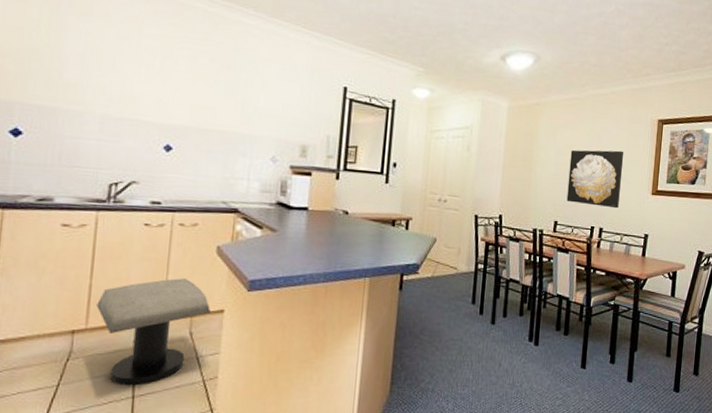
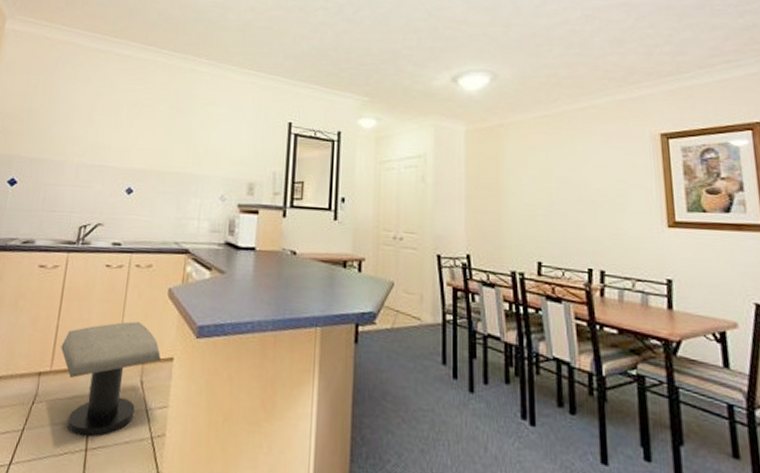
wall art: present [566,150,624,209] -> none [548,173,623,246]

